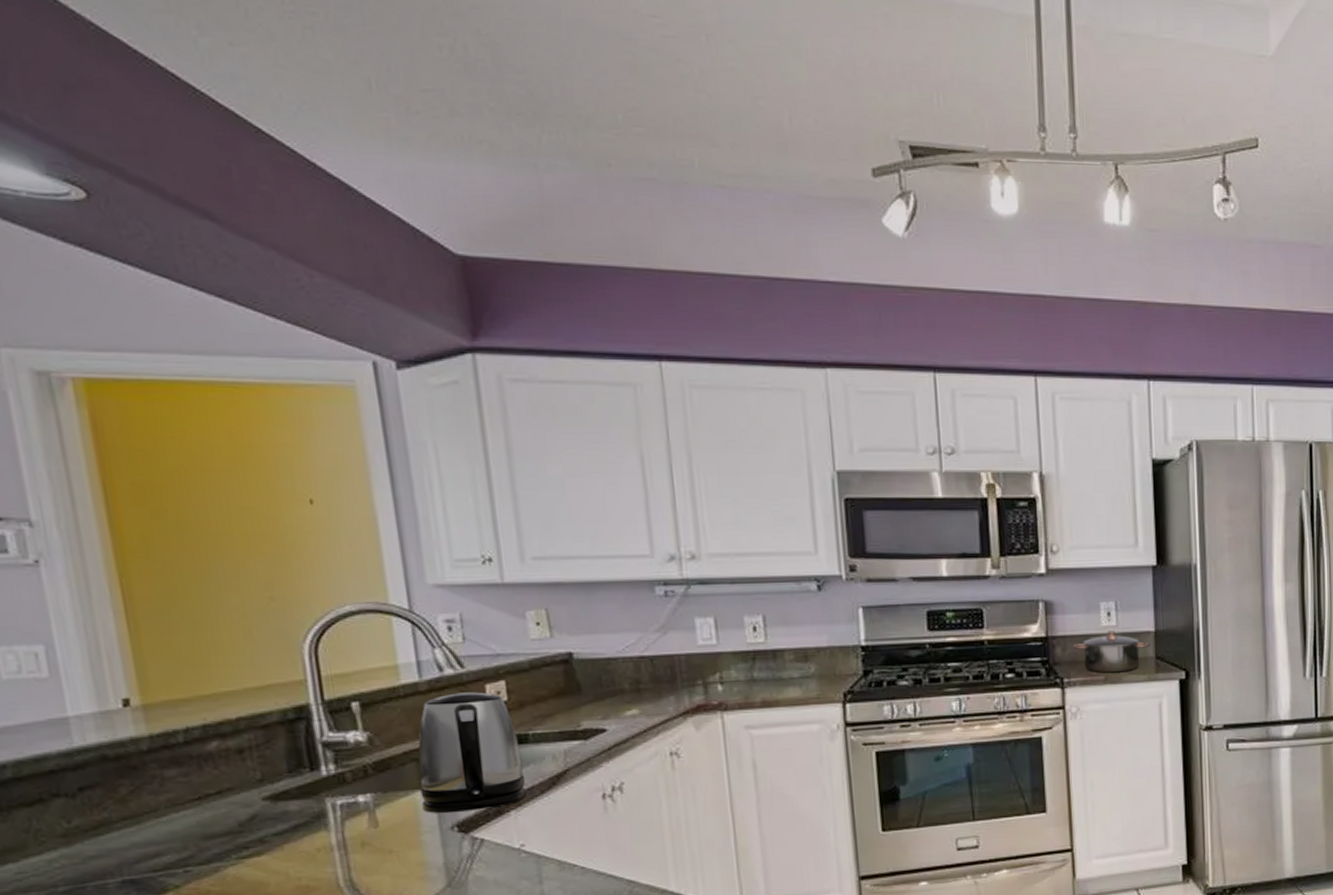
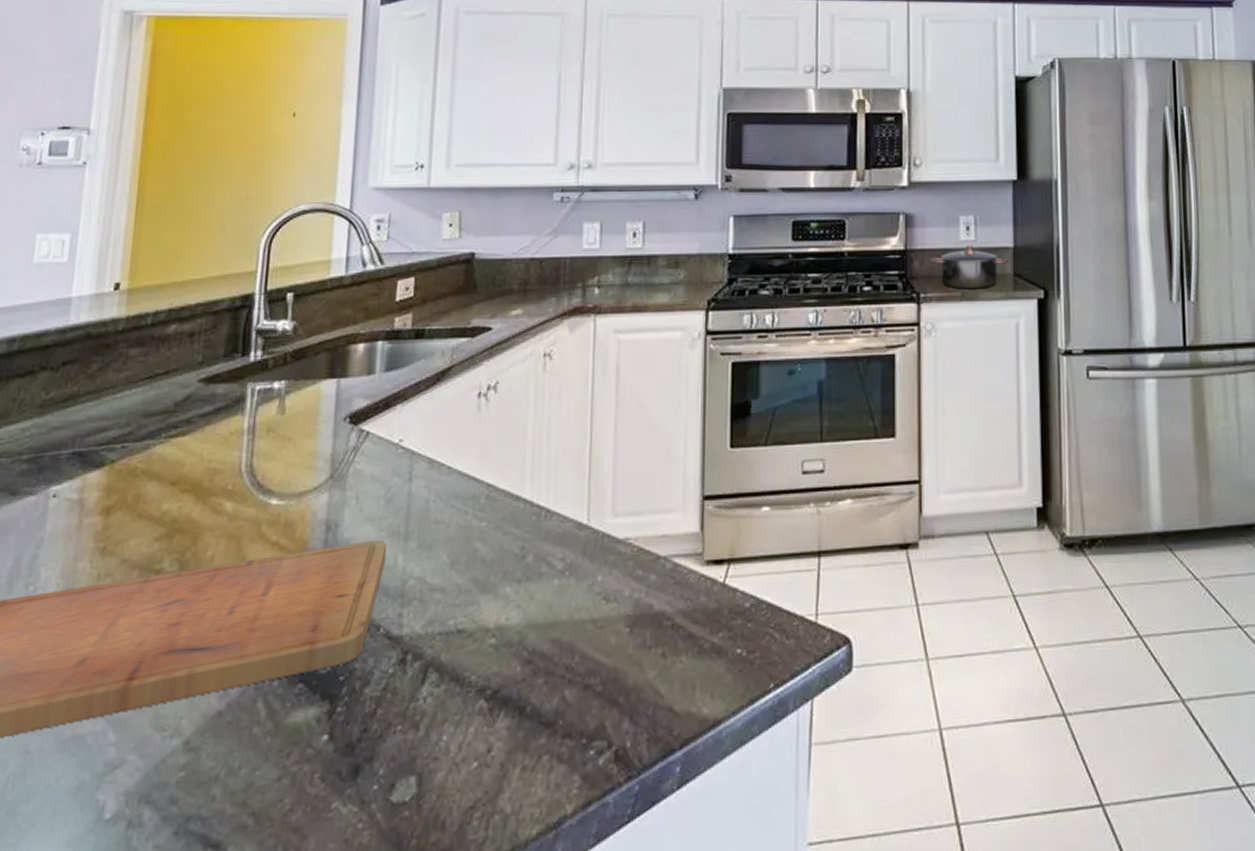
kettle: present [418,692,527,814] -> none [324,287,416,404]

